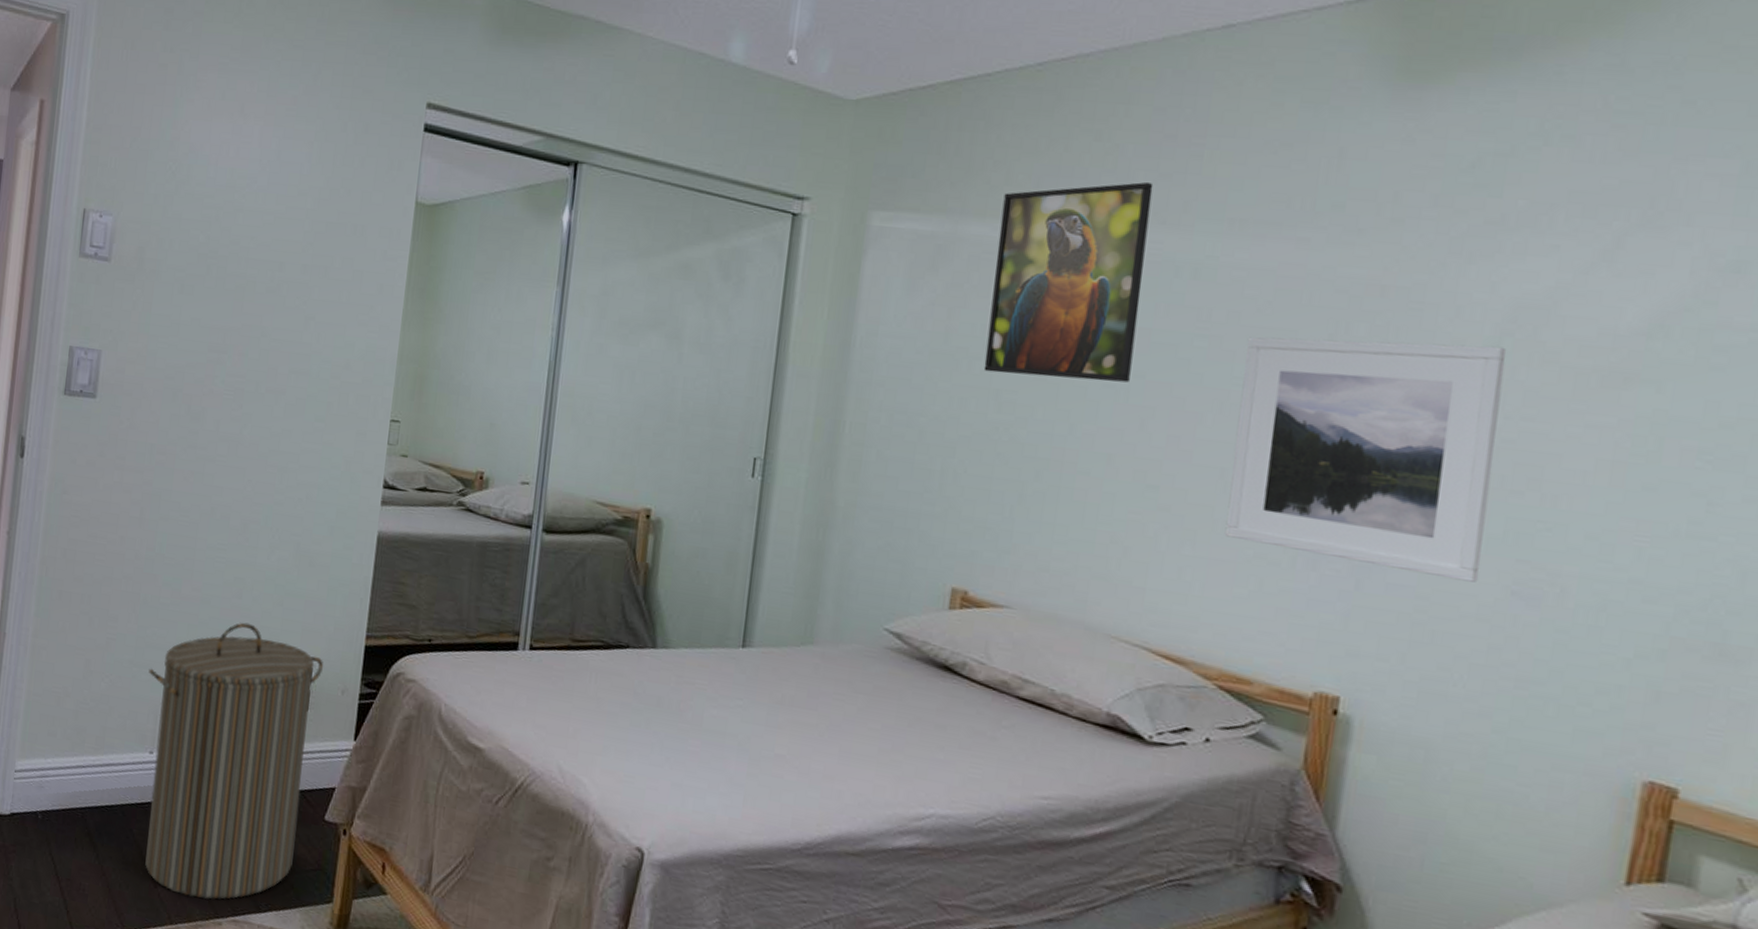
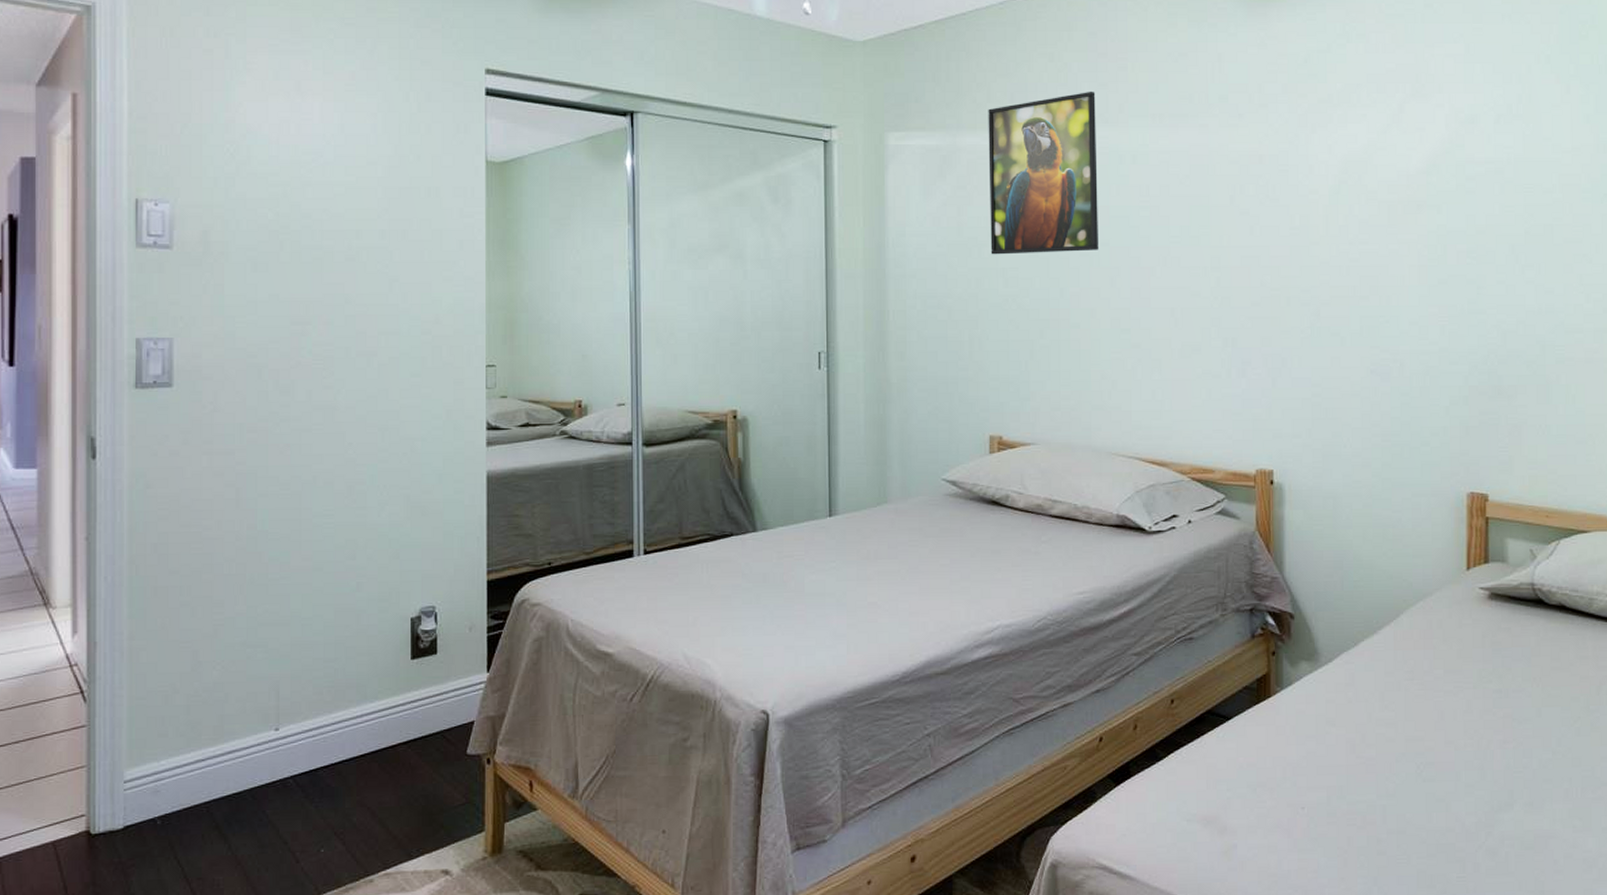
laundry hamper: present [145,622,324,900] -> none [264,581,448,863]
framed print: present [1224,337,1507,583] -> none [1176,192,1349,368]

